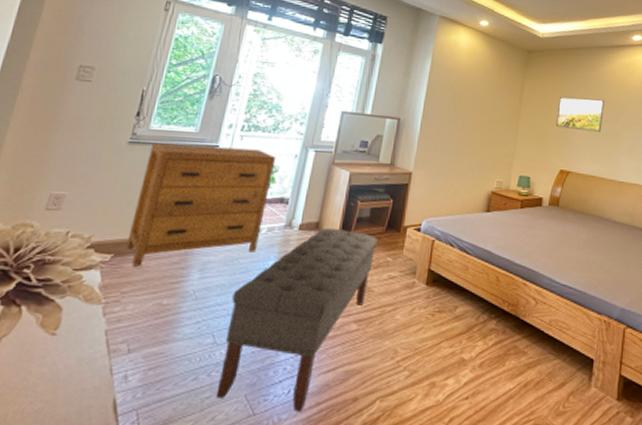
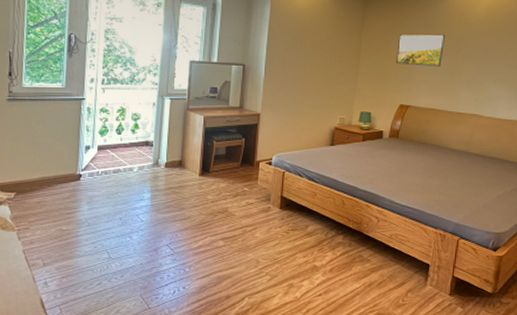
dresser: present [126,143,276,267] -> none [24,99,137,201]
bench: present [216,228,379,412] -> none [117,166,235,306]

